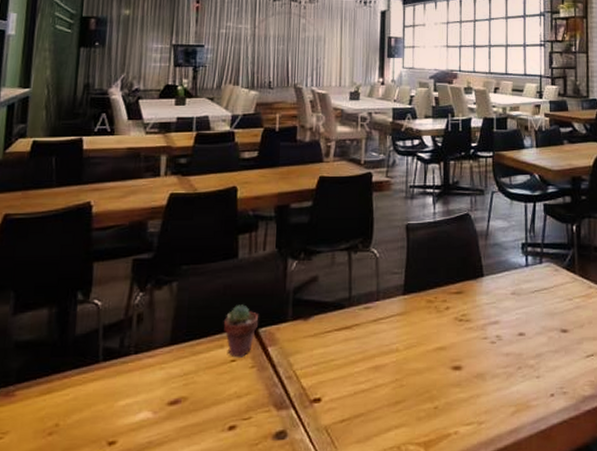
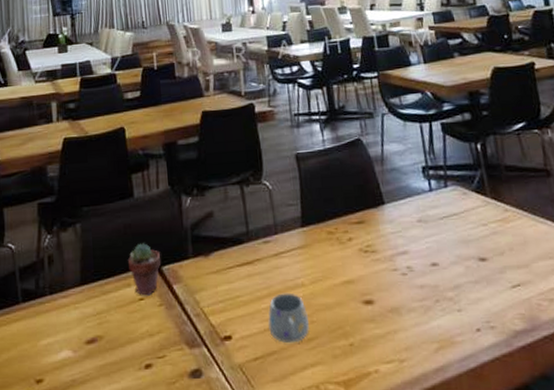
mug: none [359,357,399,406] -> present [268,292,309,344]

